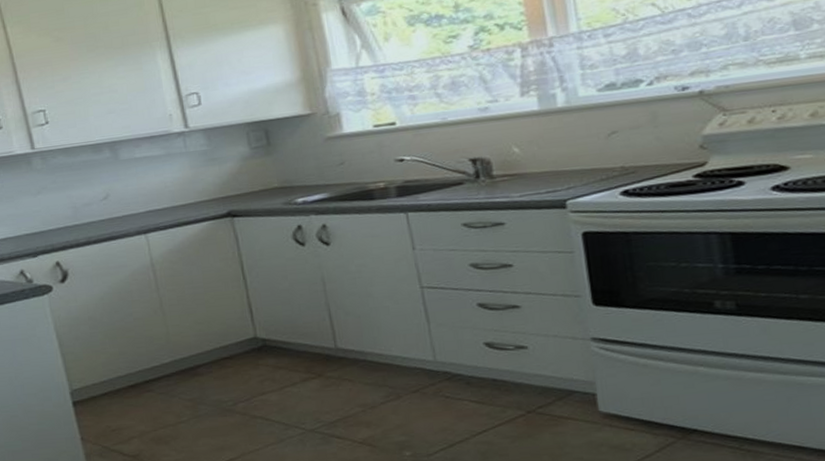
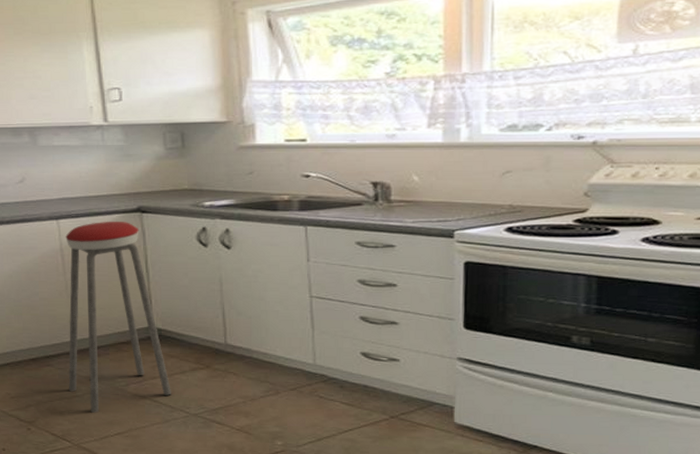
music stool: none [155,228,283,439] -> present [65,222,171,413]

